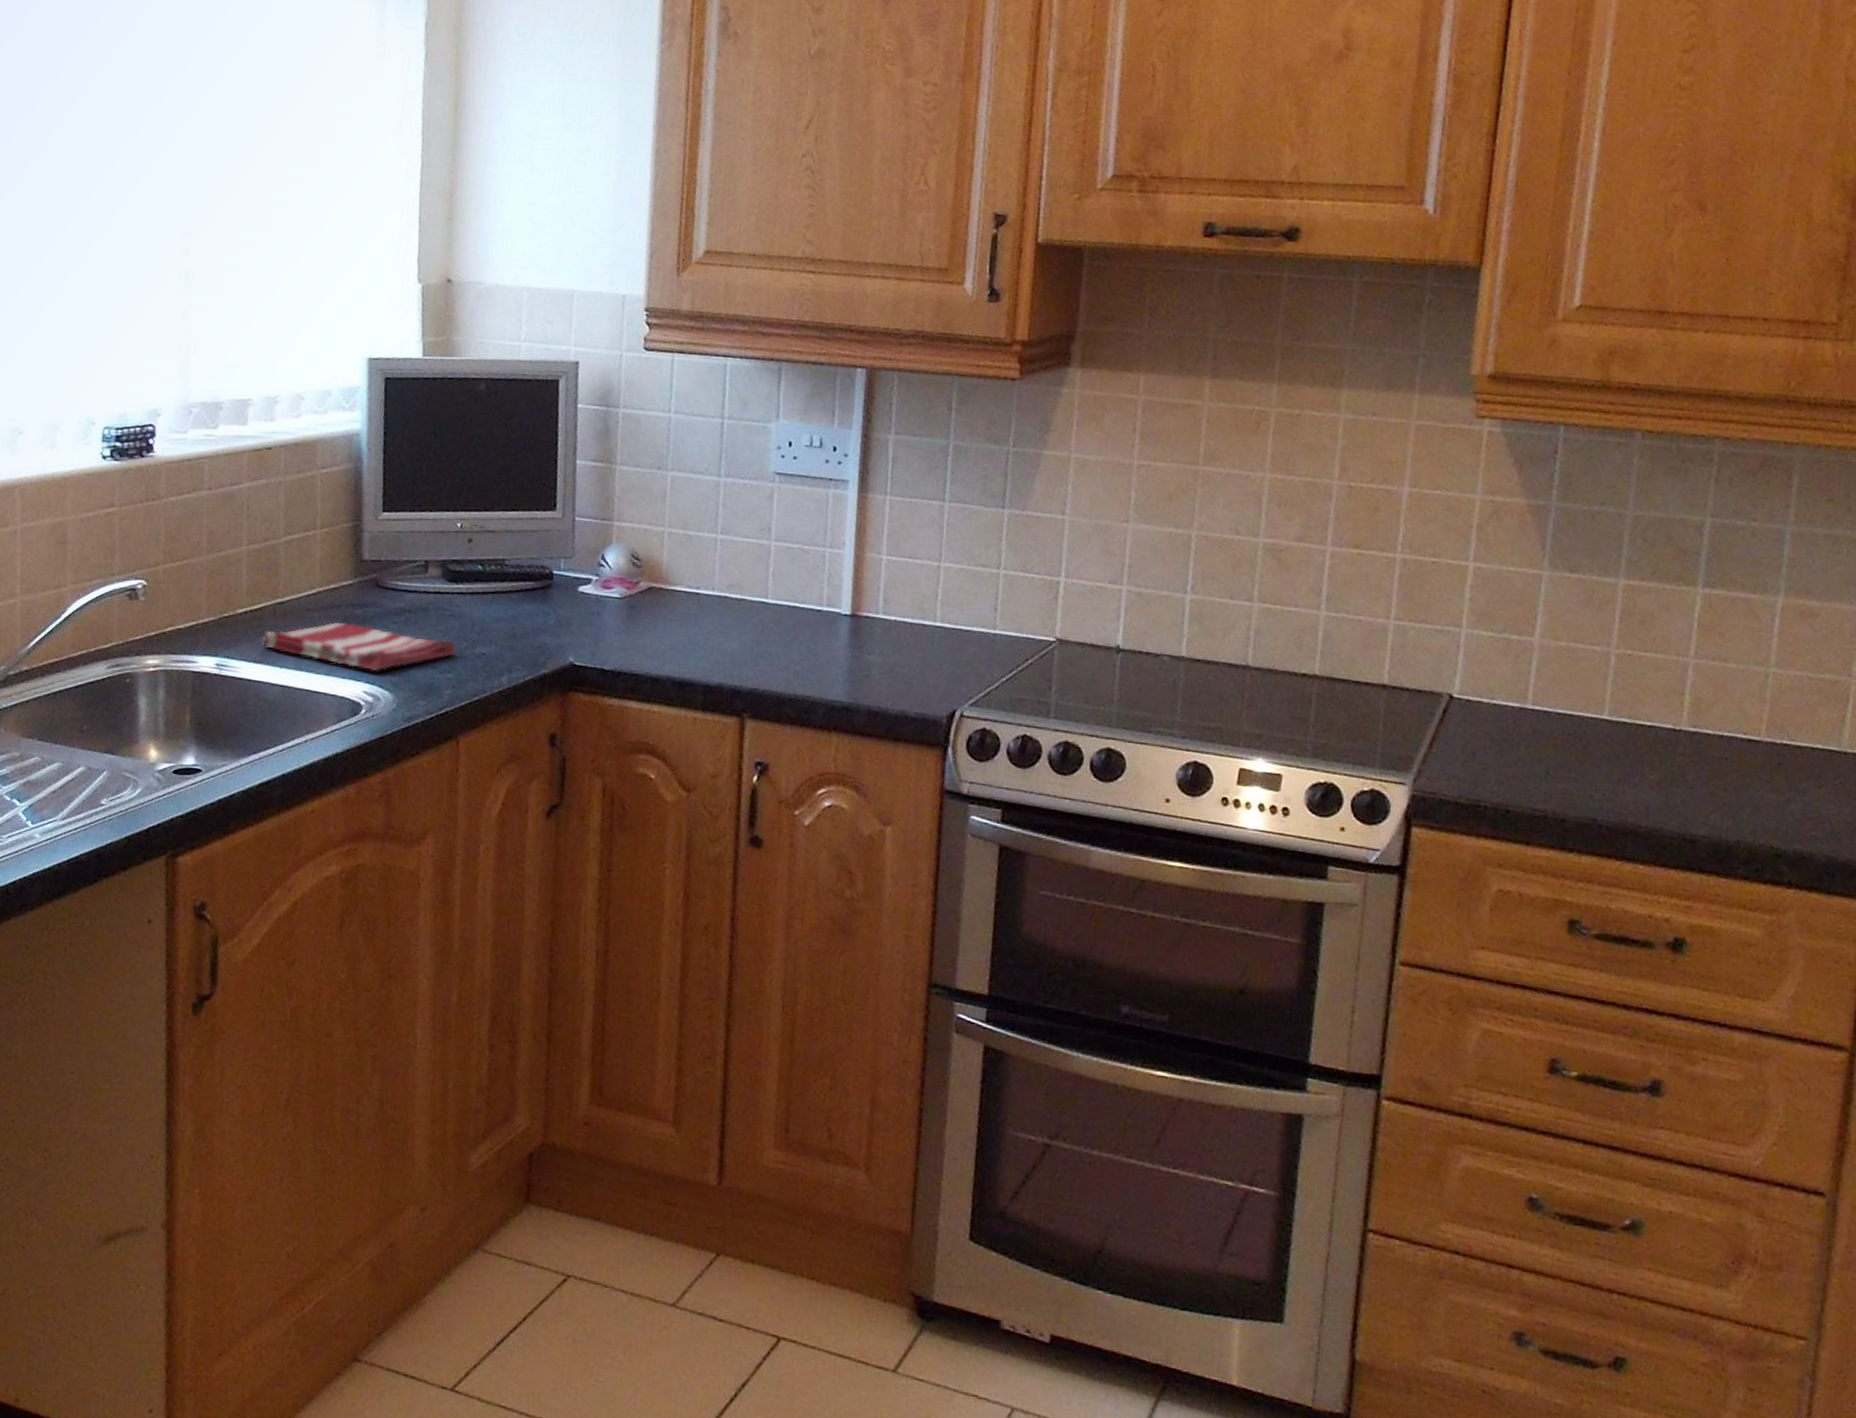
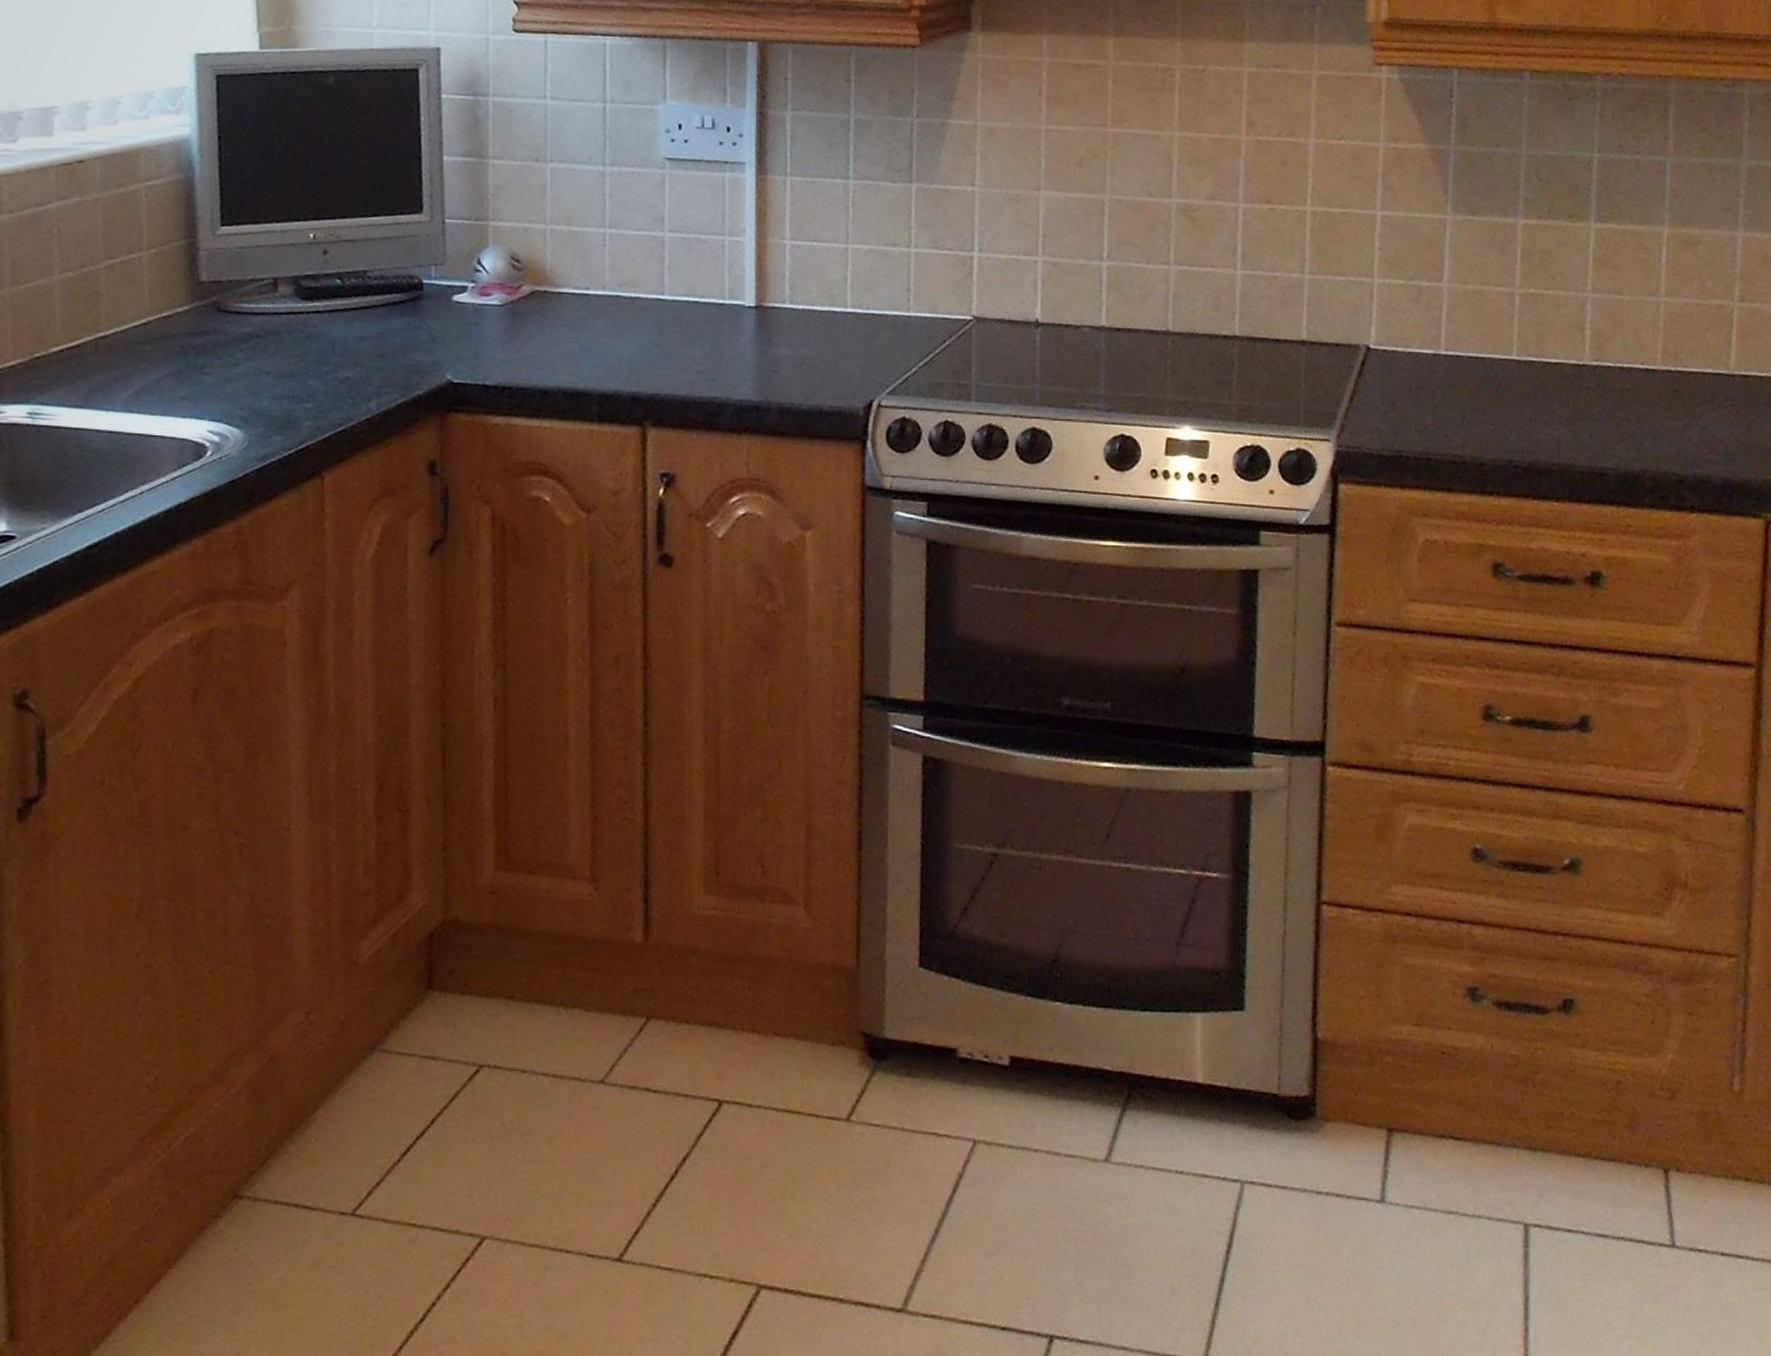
dish towel: present [261,621,457,672] -> none [82,354,316,408]

